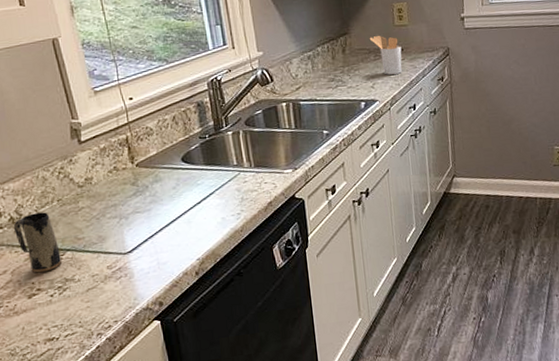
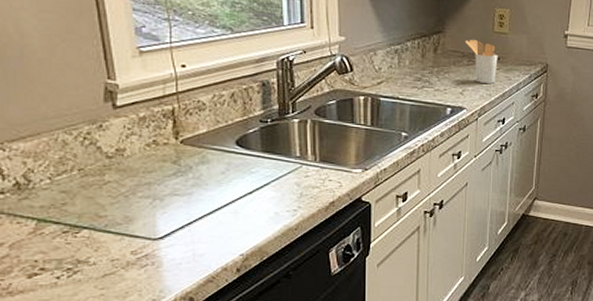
mug: present [13,212,63,273] -> none [18,181,76,250]

